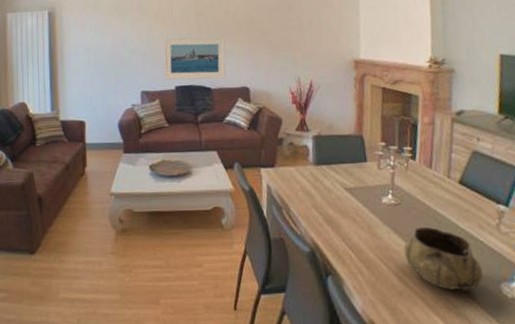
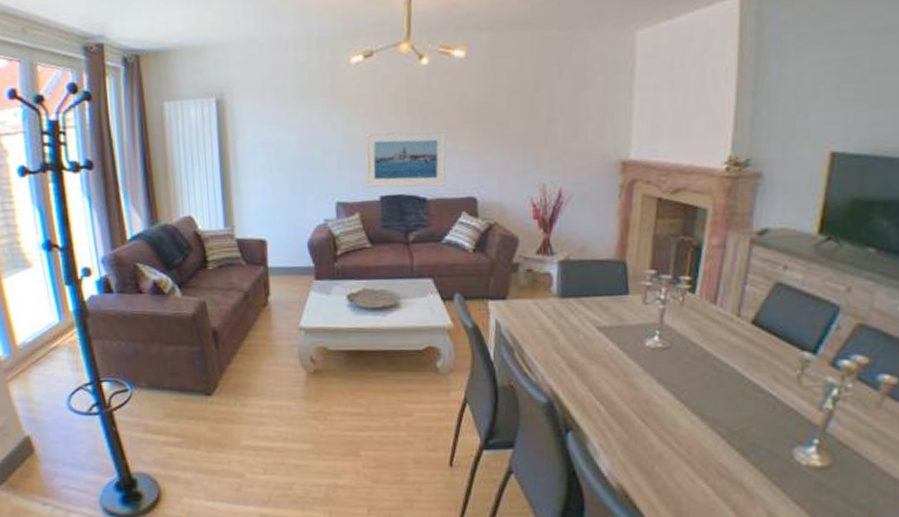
decorative bowl: present [404,226,483,291] -> none [669,376,771,455]

